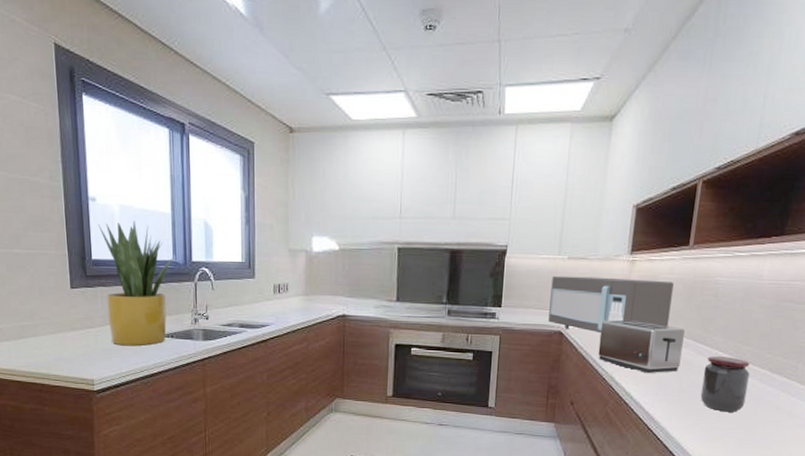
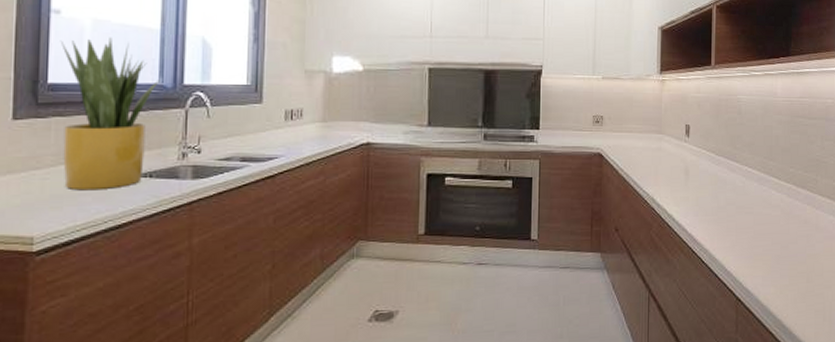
microwave: present [548,276,674,334] -> none [587,96,701,154]
toaster: present [598,319,685,374] -> none [638,138,716,194]
jar: present [700,356,750,412] -> none [737,173,778,229]

